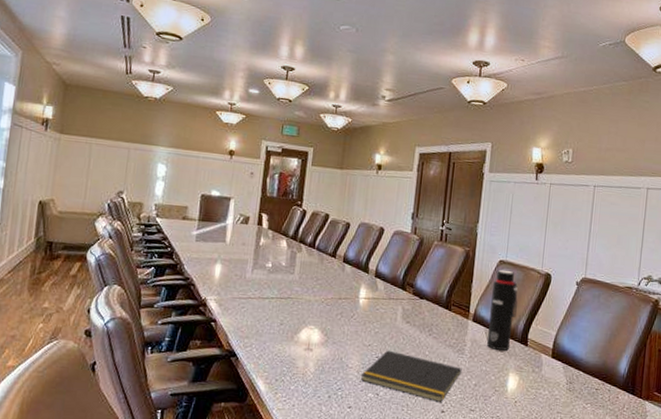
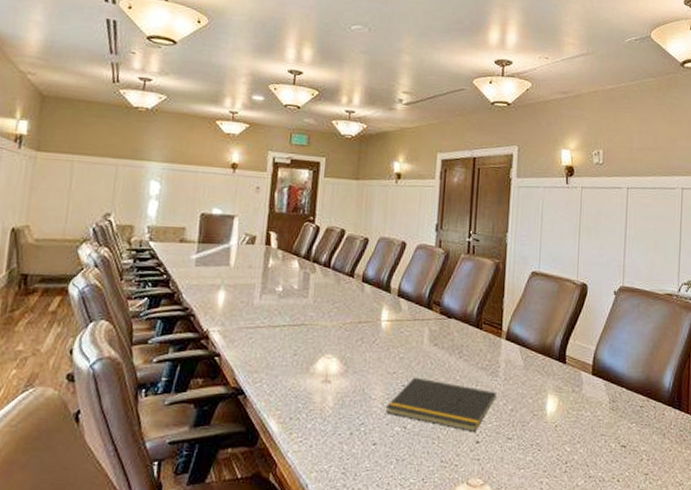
water bottle: present [487,269,518,351] -> none [522,281,553,370]

